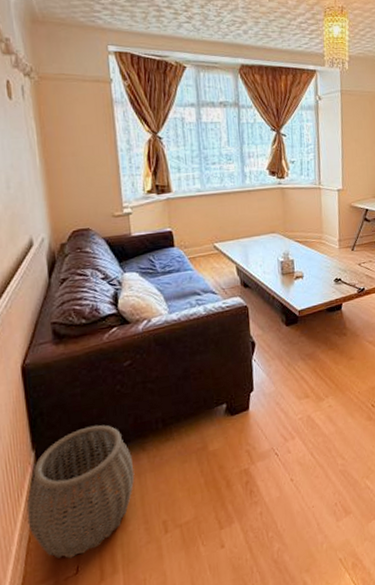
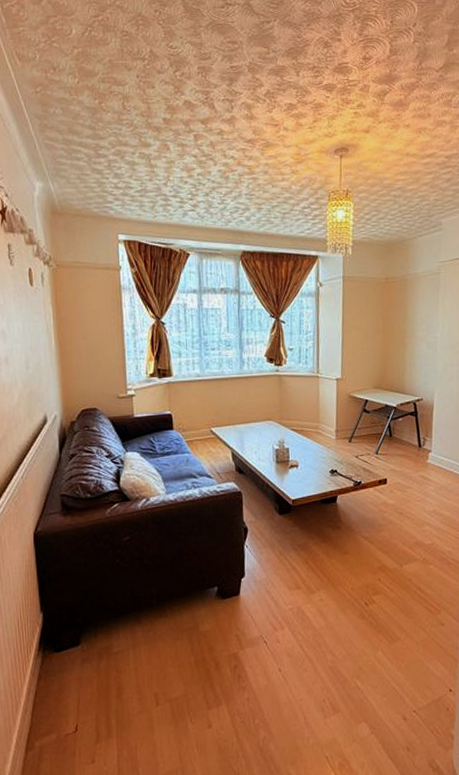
woven basket: present [26,425,135,559] -> none [34,594,130,717]

